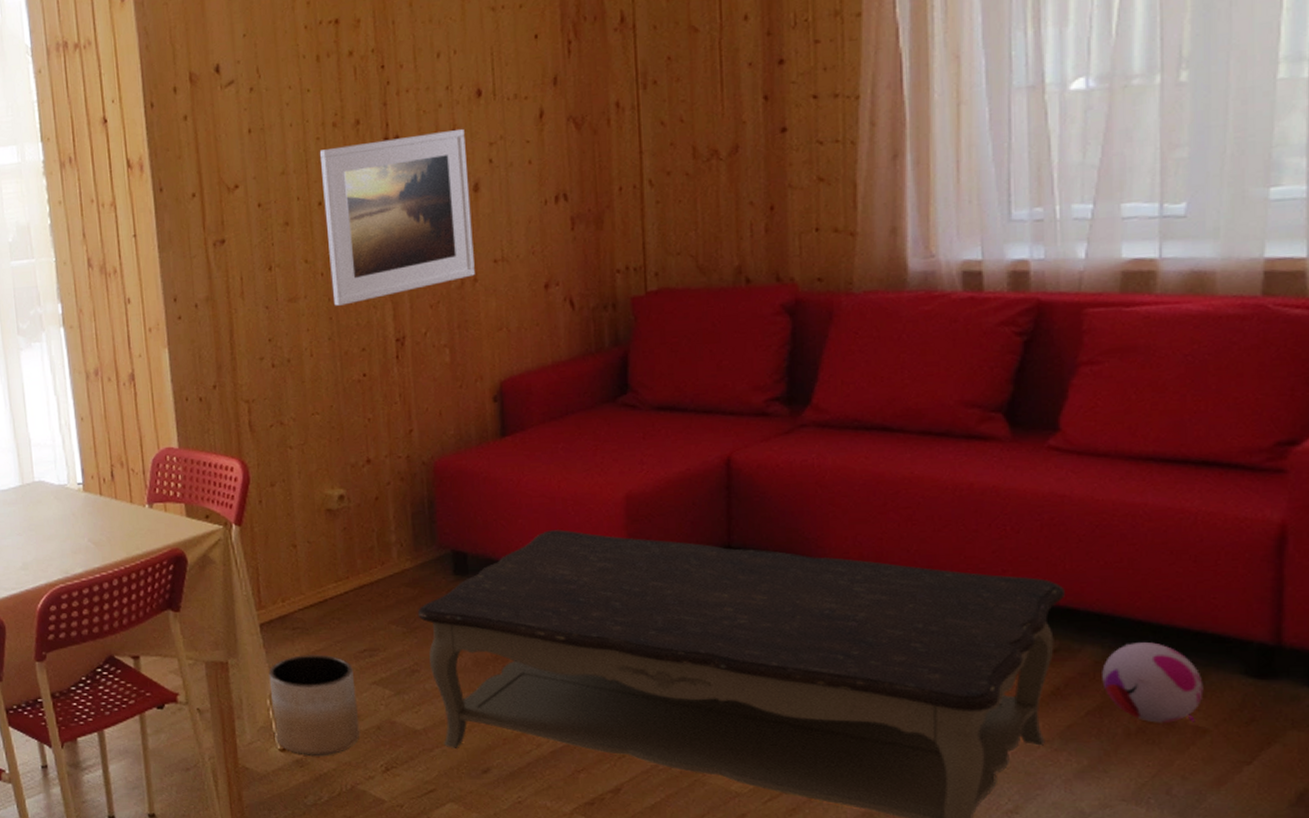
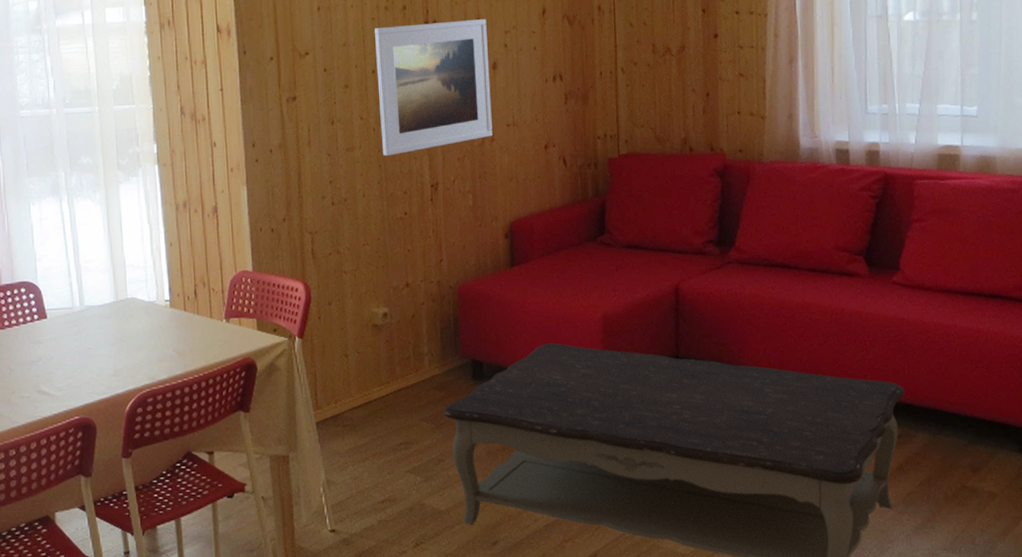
planter: present [268,654,360,755] -> none [322,448,396,535]
plush toy: present [1102,642,1204,723] -> none [929,429,994,490]

